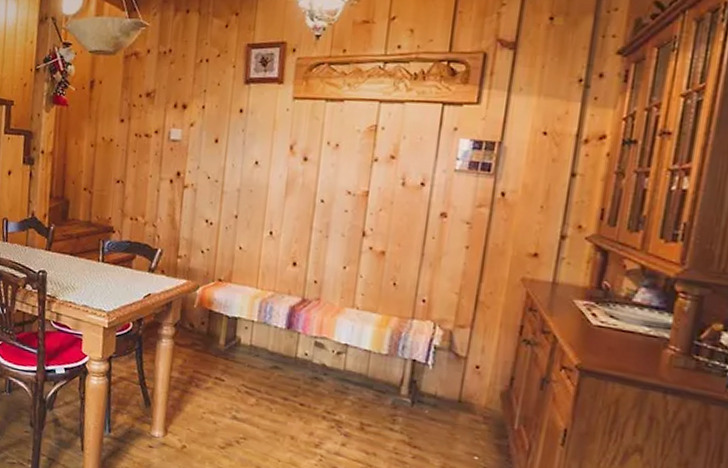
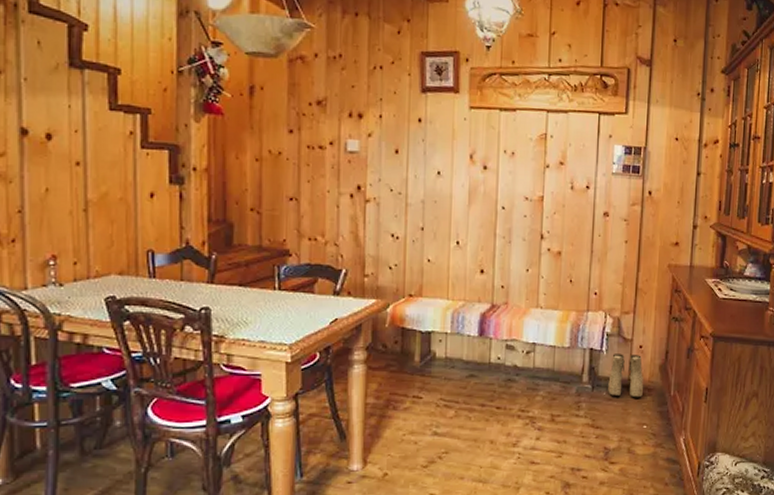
boots: none [431,369,478,424] -> present [608,354,643,398]

